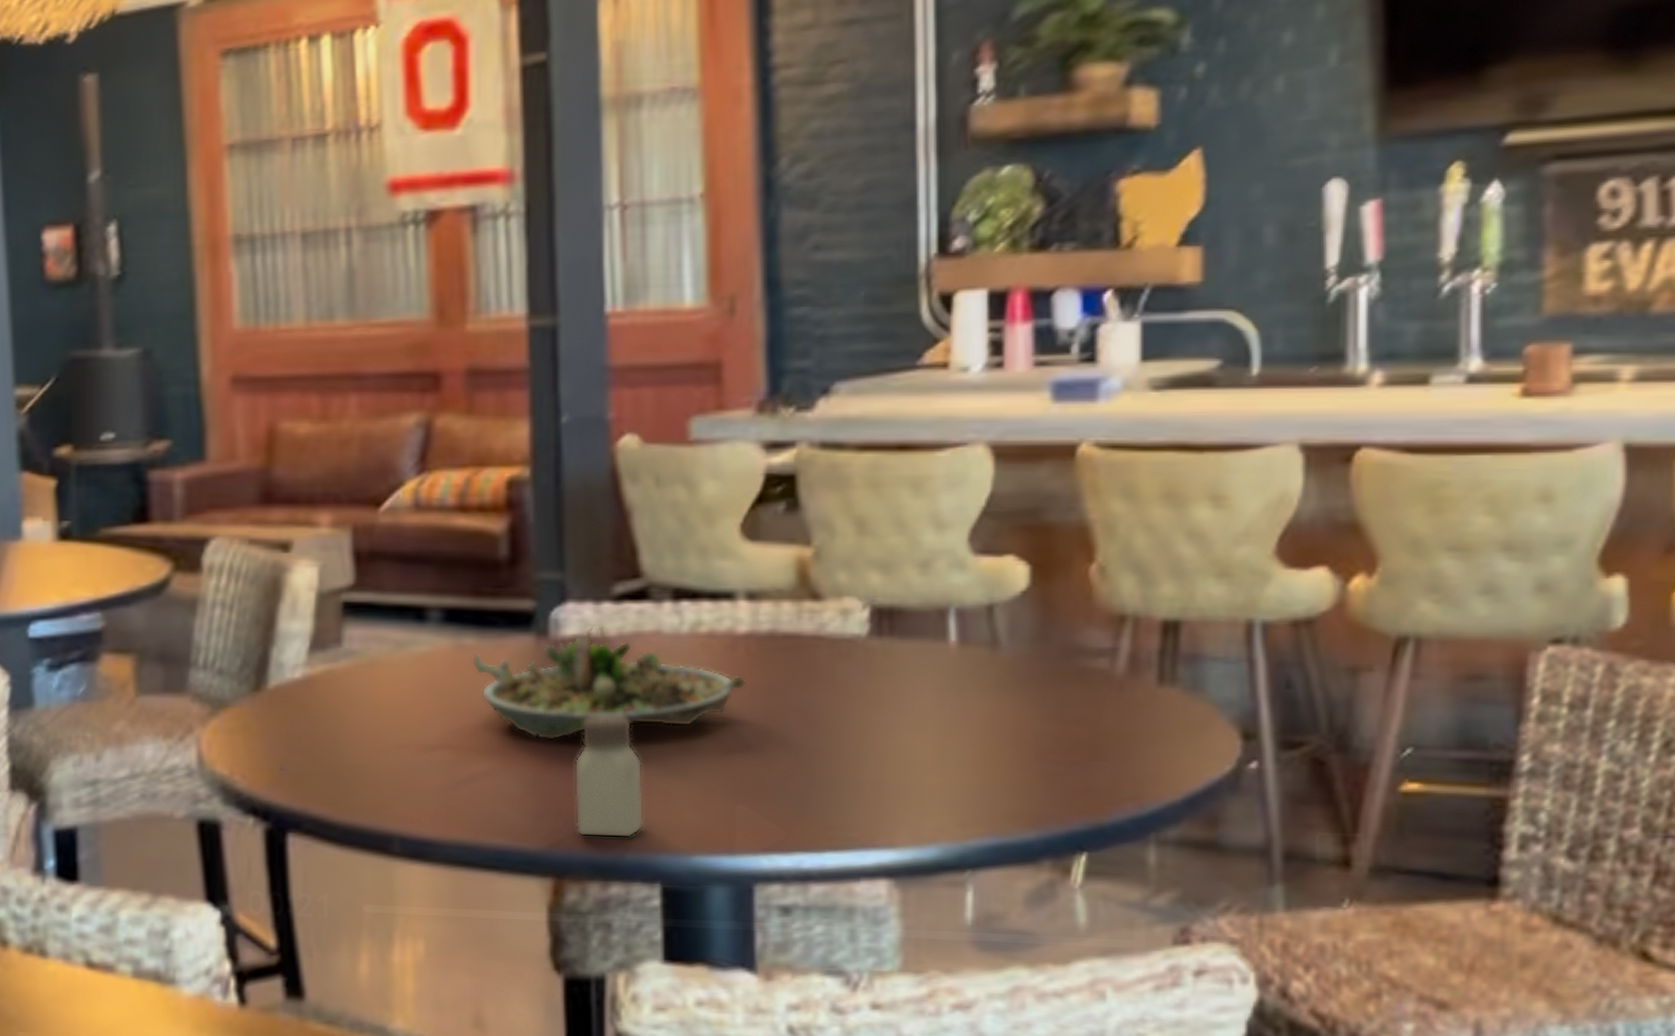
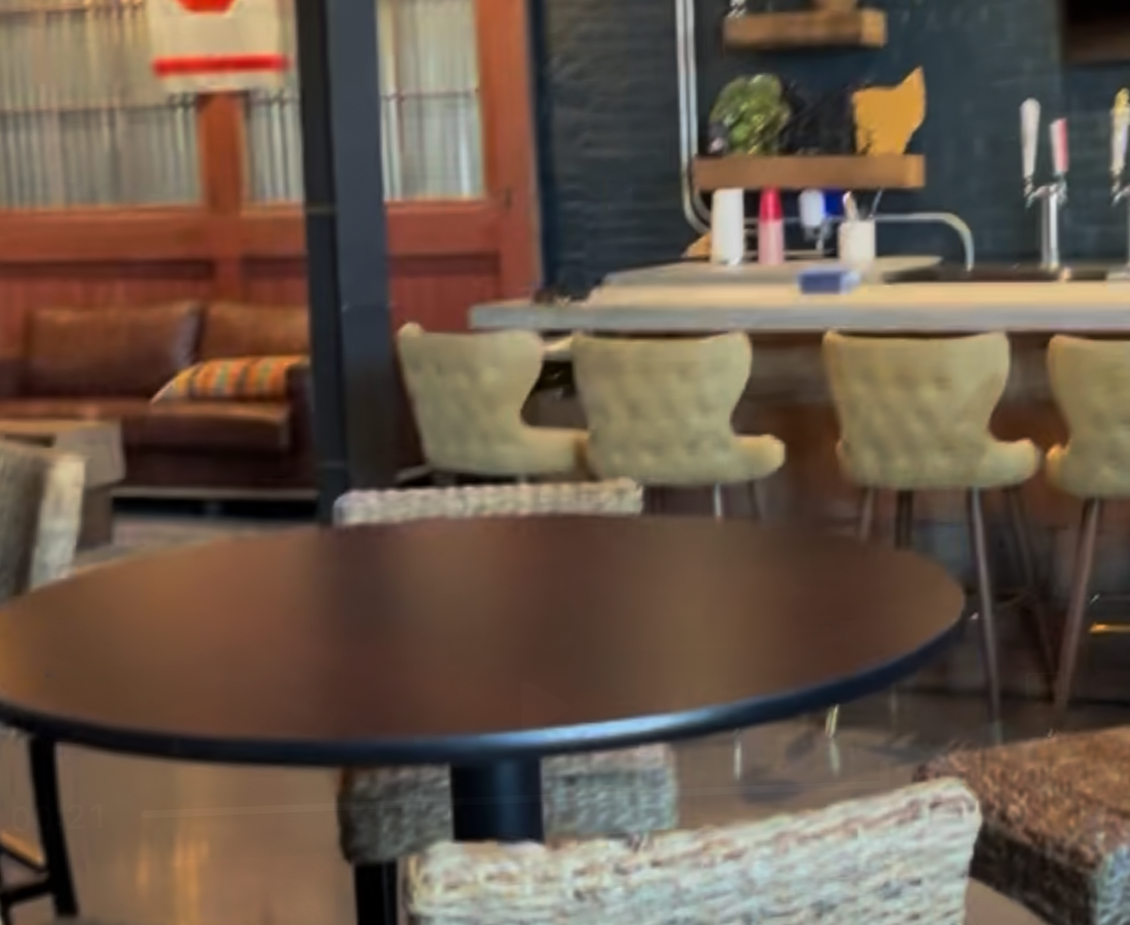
succulent planter: present [471,625,747,741] -> none [252,512,529,630]
saltshaker: present [574,715,644,839] -> none [361,601,432,724]

